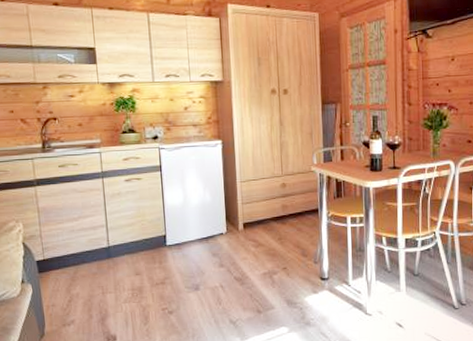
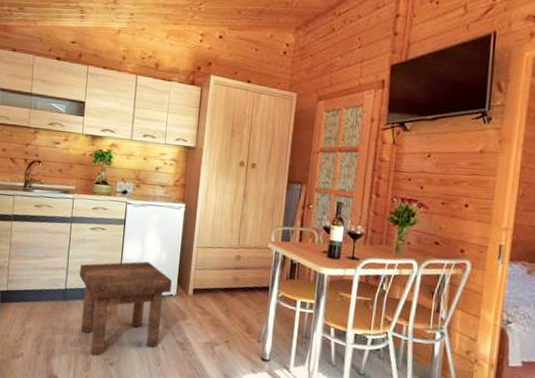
stool: none [120,205,220,308] -> present [79,261,172,357]

